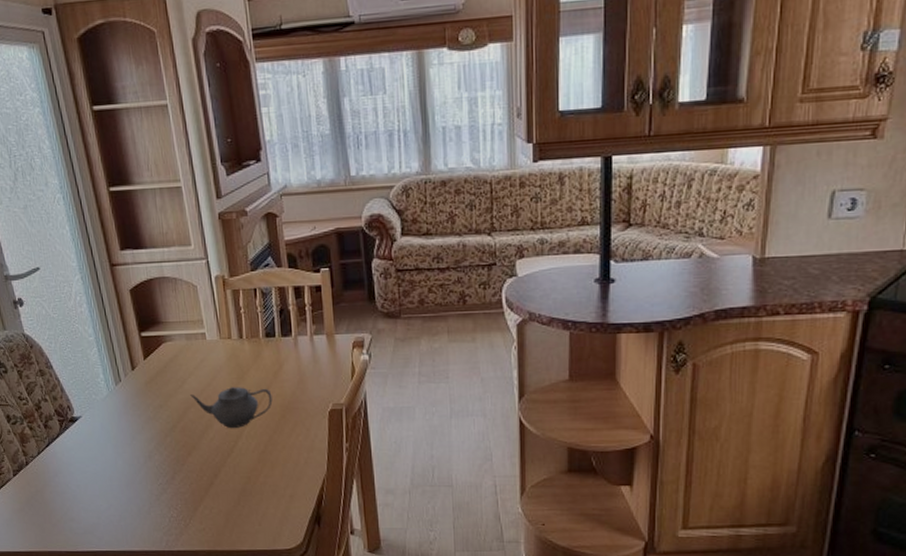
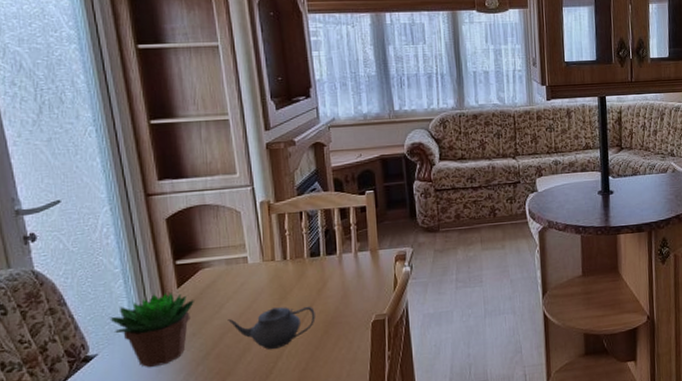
succulent plant: none [88,363,160,433] -> present [110,292,194,367]

